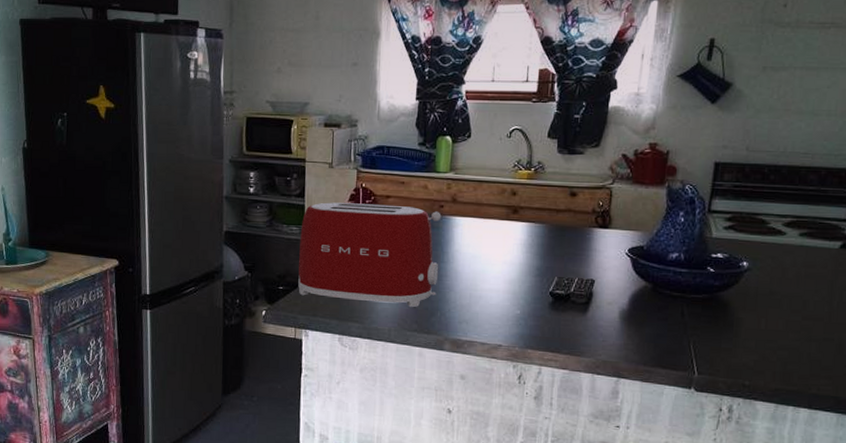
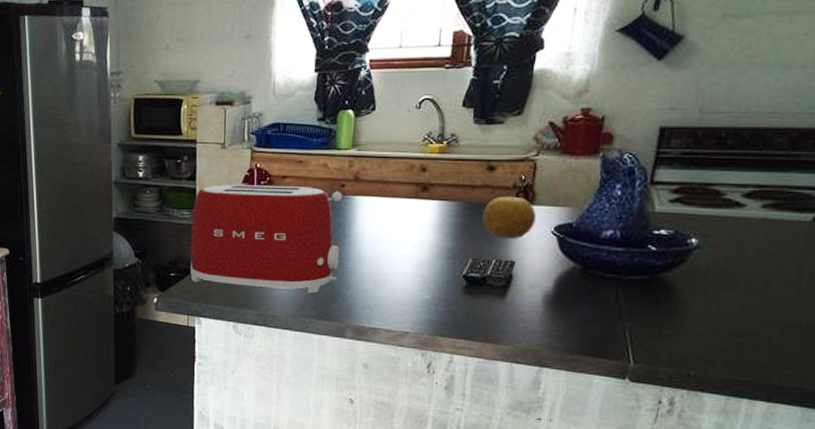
fruit: none [565,220,613,259] -> present [482,196,537,238]

